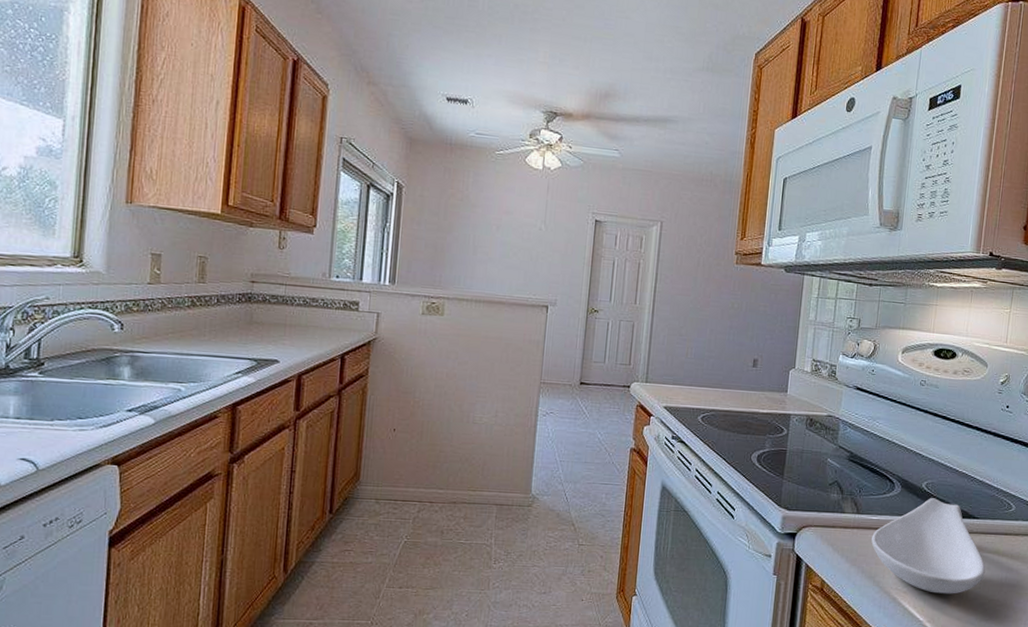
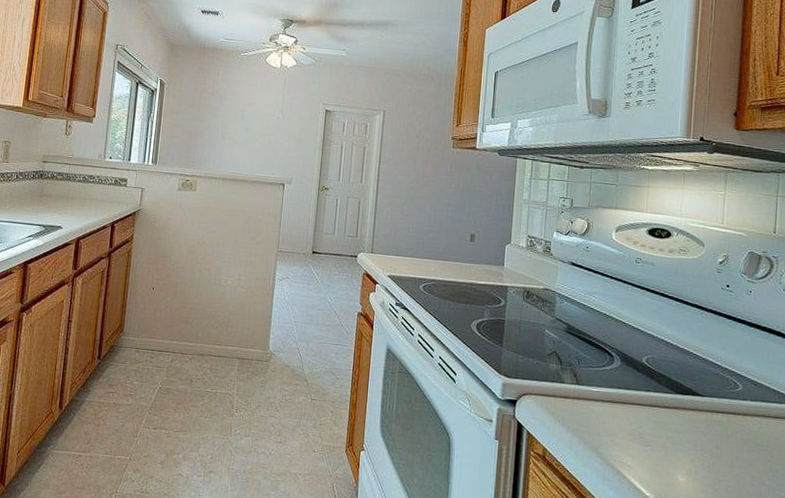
spoon rest: present [871,498,986,594] -> none [592,373,714,472]

